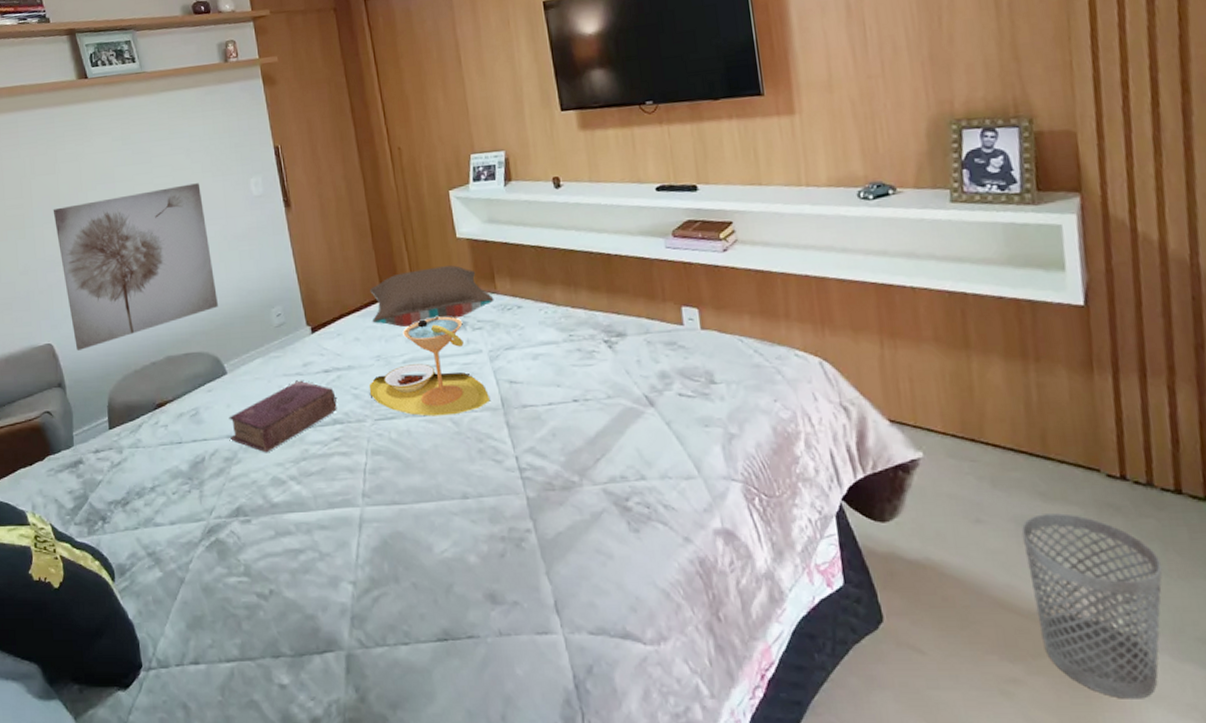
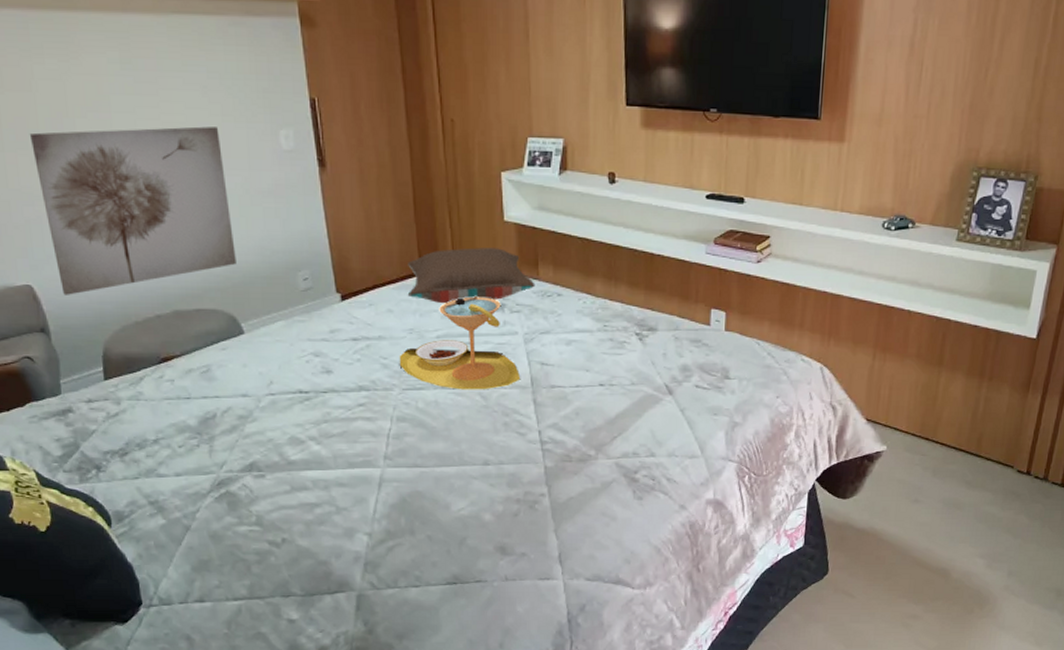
book: present [229,380,337,453] -> none [244,346,364,414]
wastebasket: present [1021,513,1163,699] -> none [941,497,1038,629]

